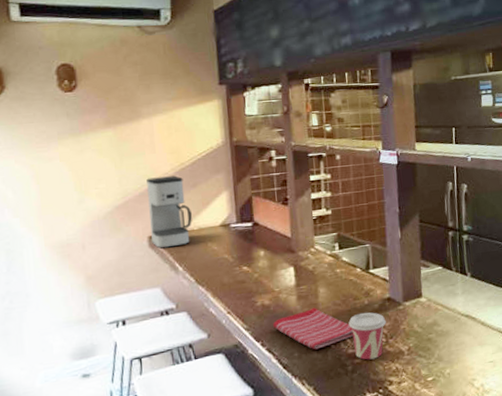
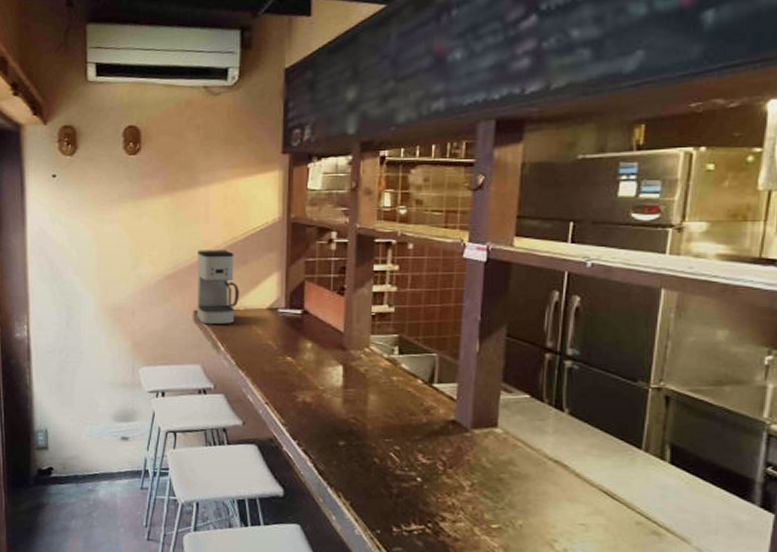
dish towel: present [273,307,353,350] -> none [313,415,404,462]
cup: present [348,312,386,360] -> none [400,431,447,488]

